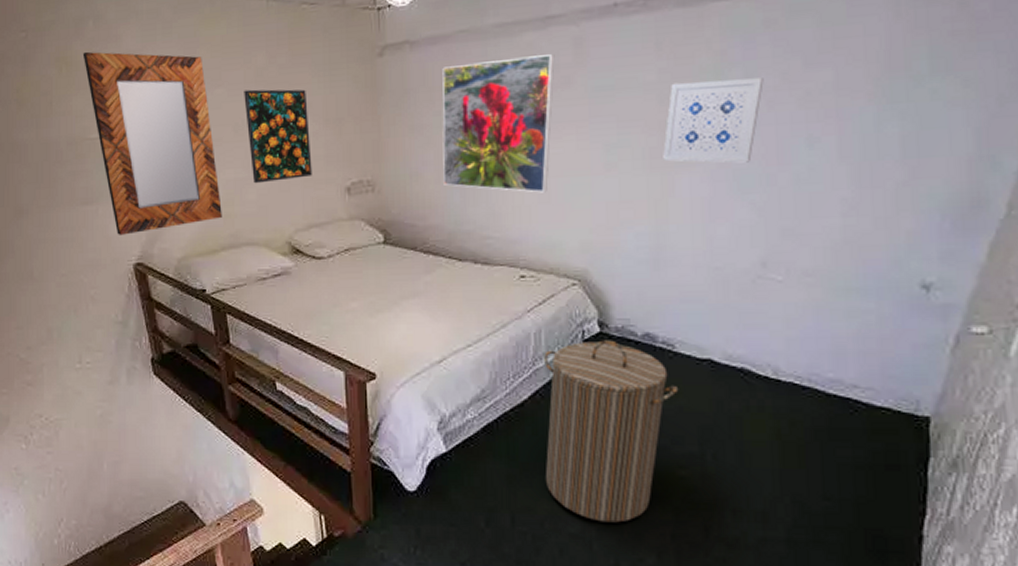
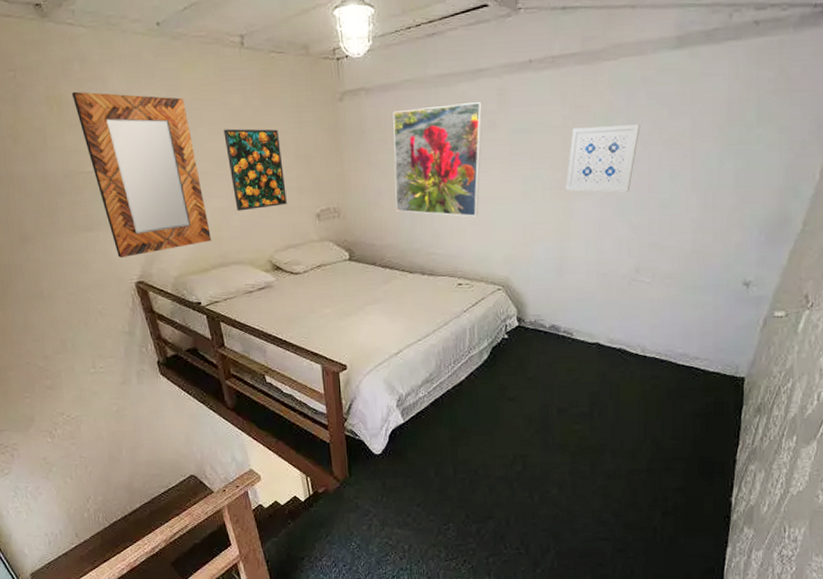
laundry hamper: present [544,340,679,523] -> none [477,331,576,467]

